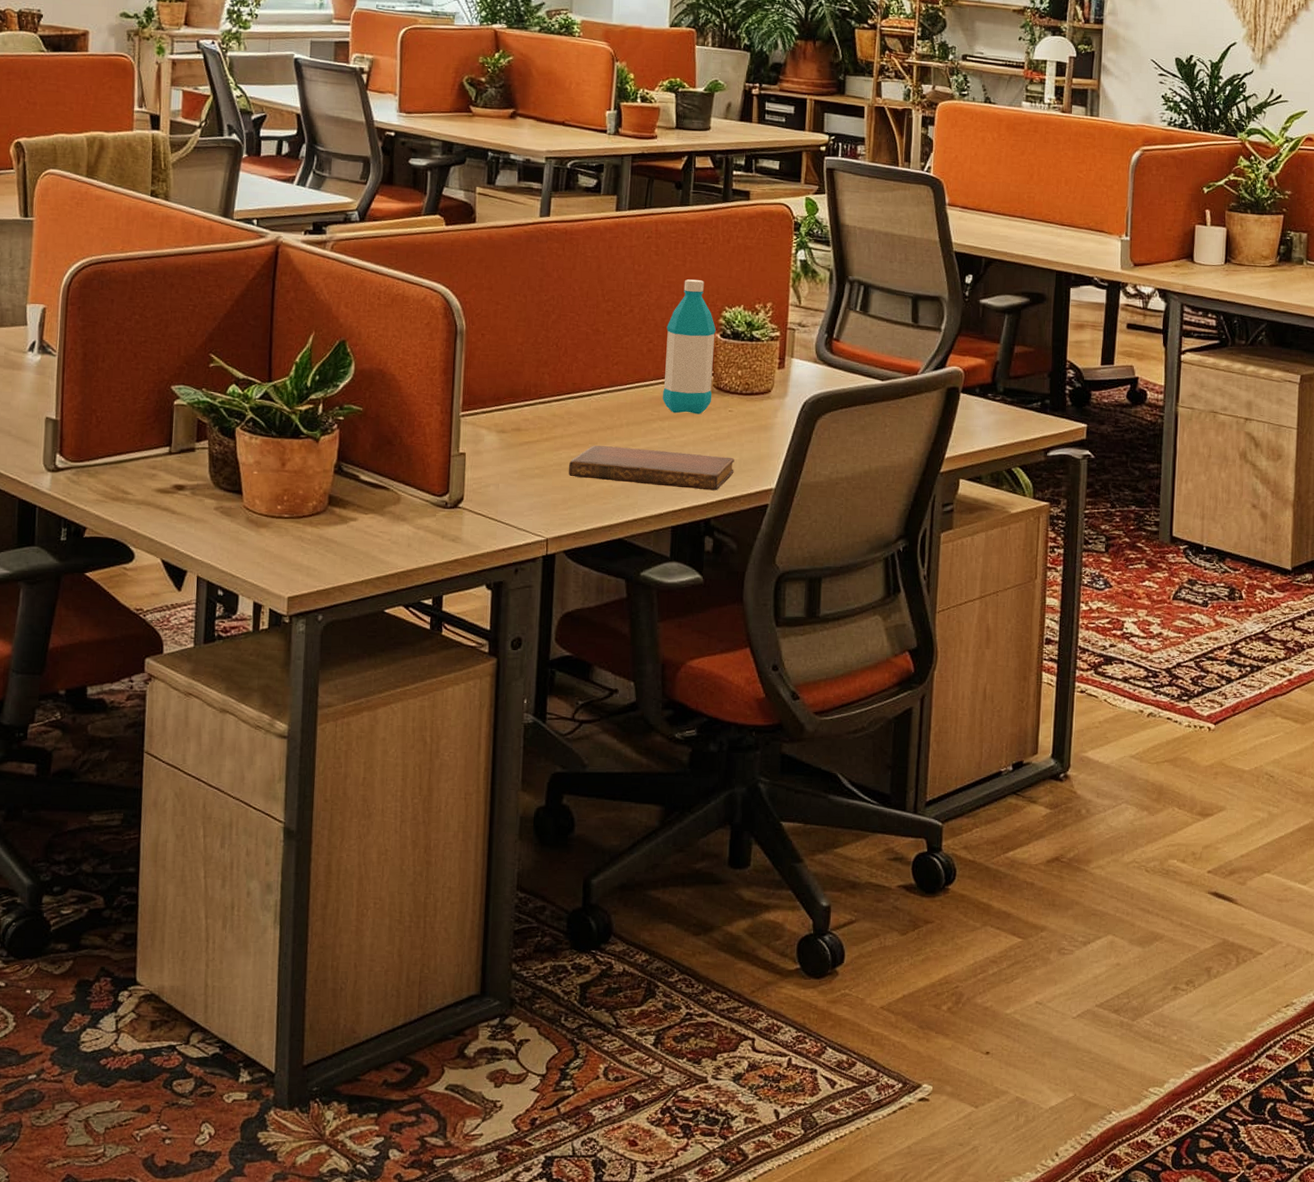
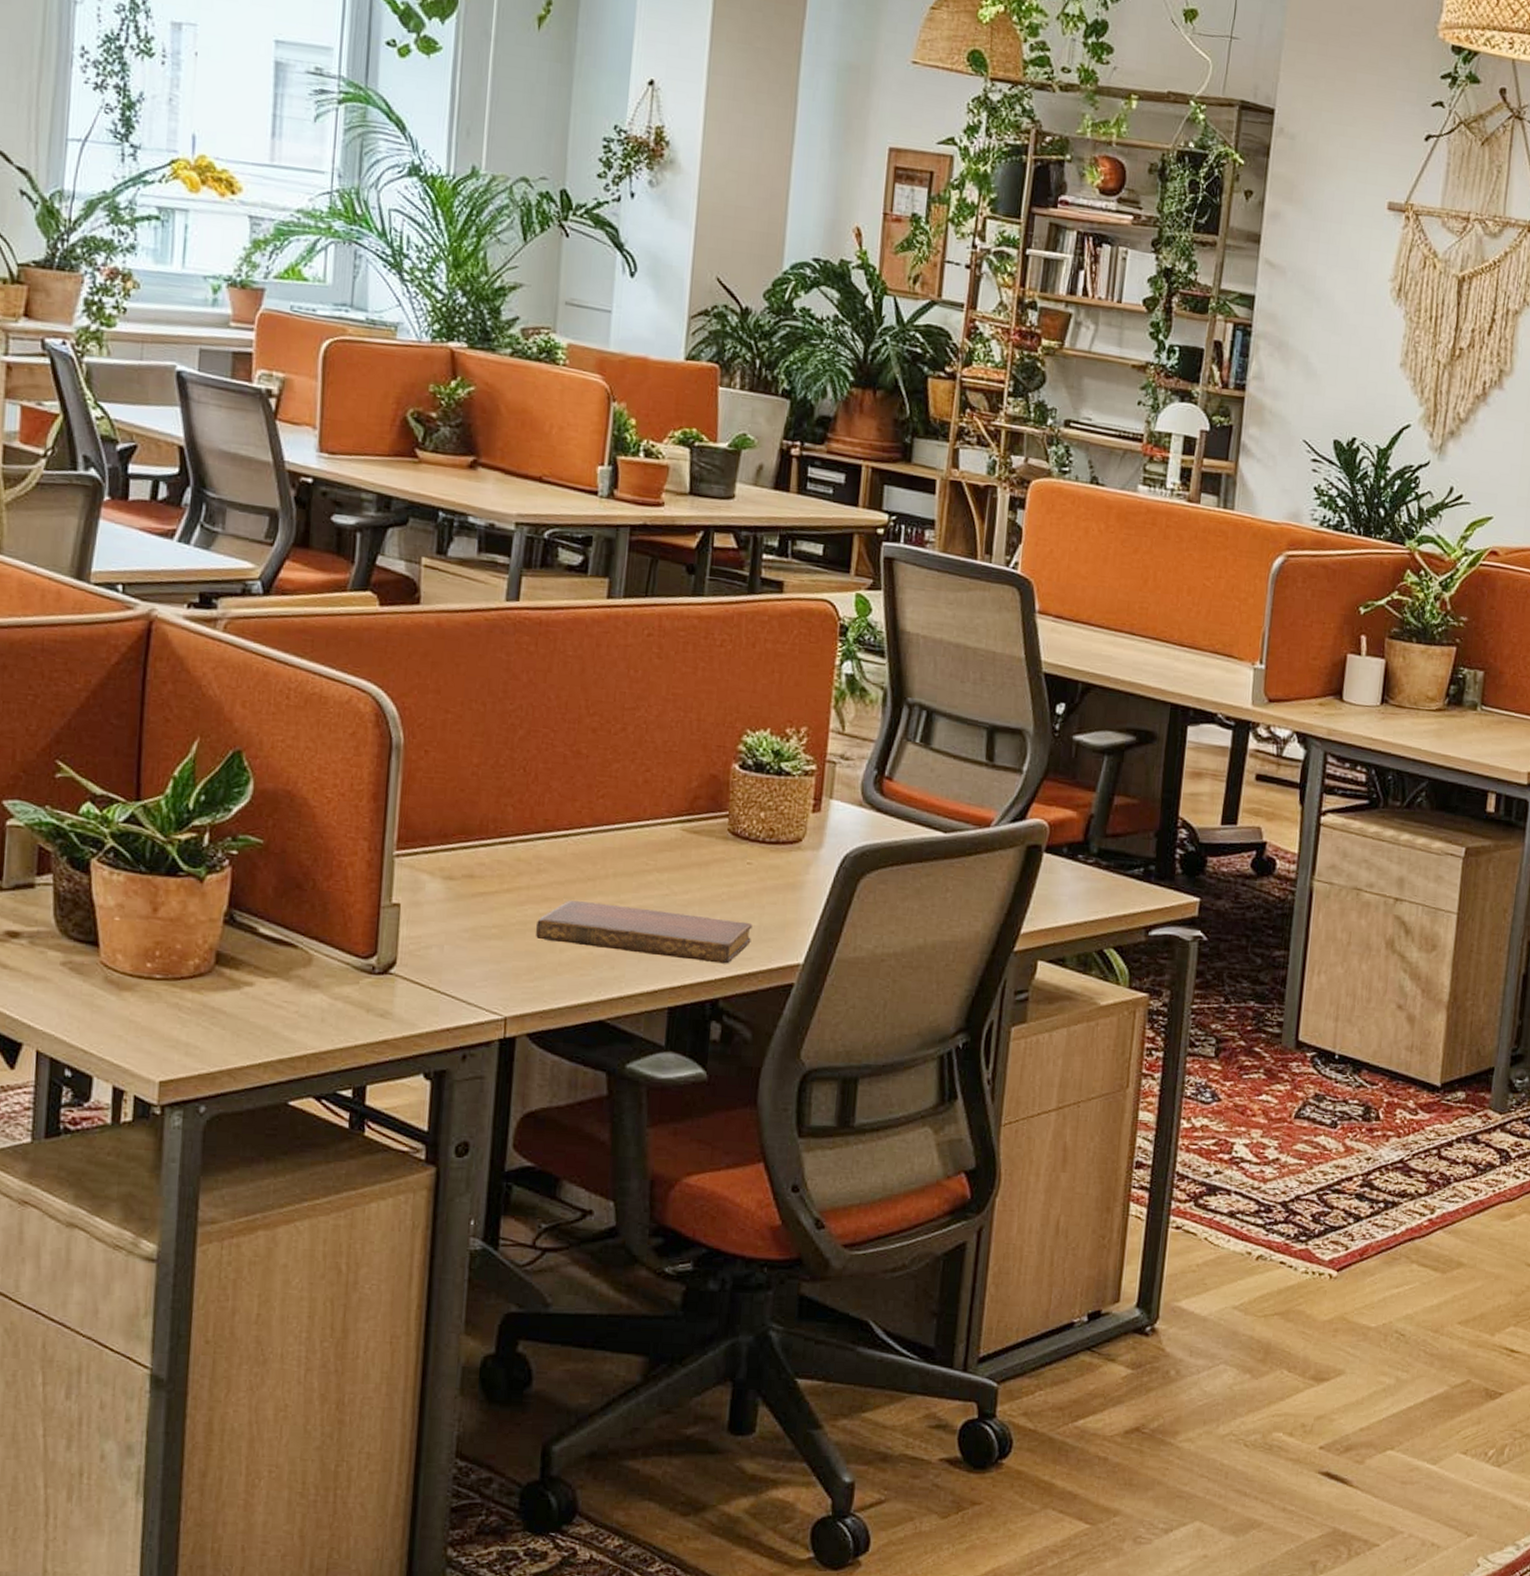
water bottle: present [663,279,716,415] -> none [661,692,734,866]

